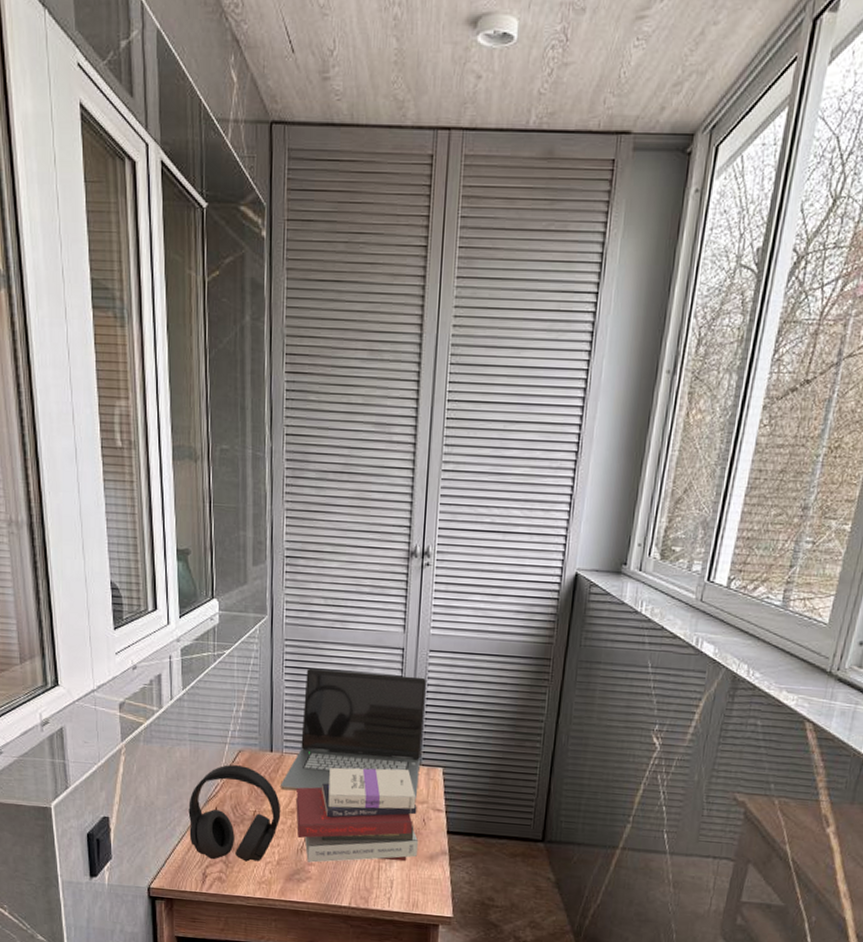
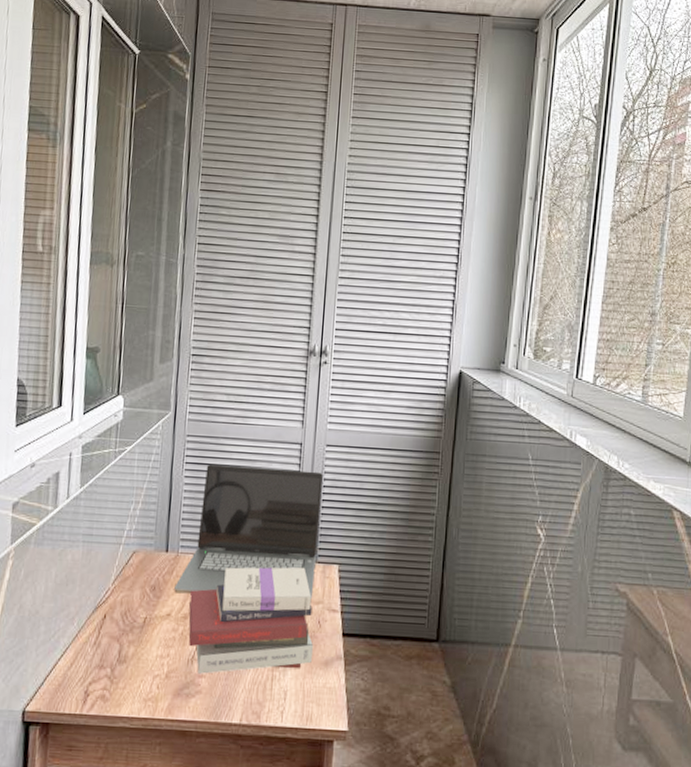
headphones: present [188,765,281,862] -> none [73,567,174,676]

